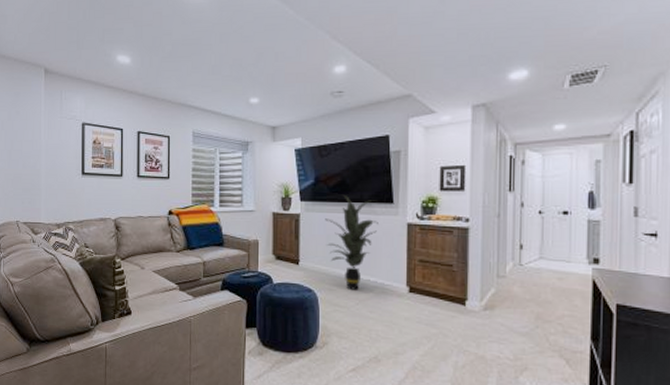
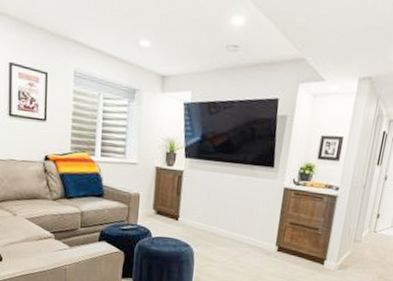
indoor plant: present [325,196,378,290] -> none [206,156,259,247]

